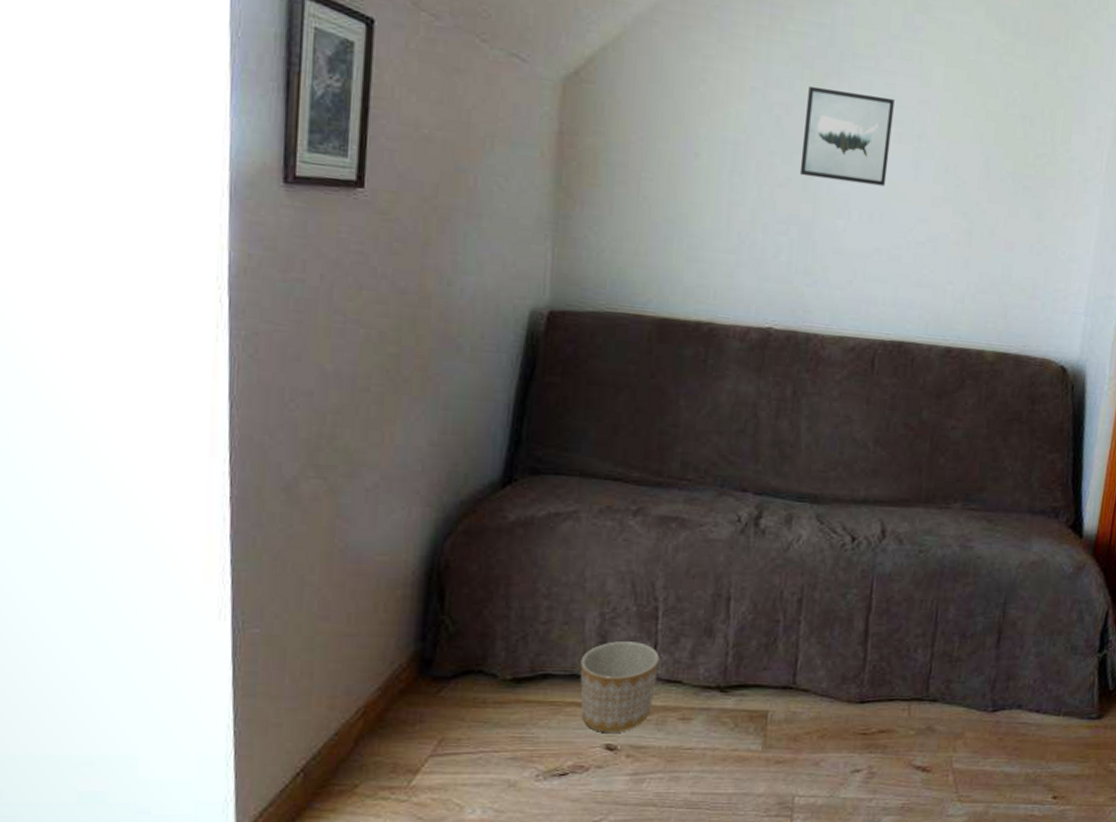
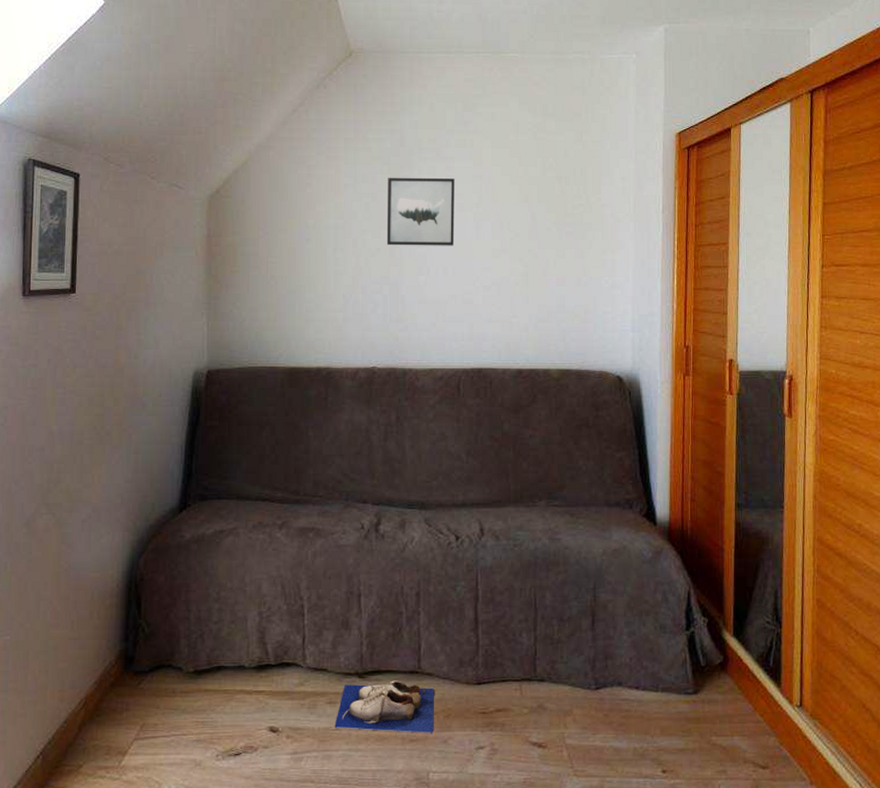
planter: present [580,641,659,733] -> none [246,636,307,716]
shoe: none [686,696,809,754] -> present [334,680,434,733]

